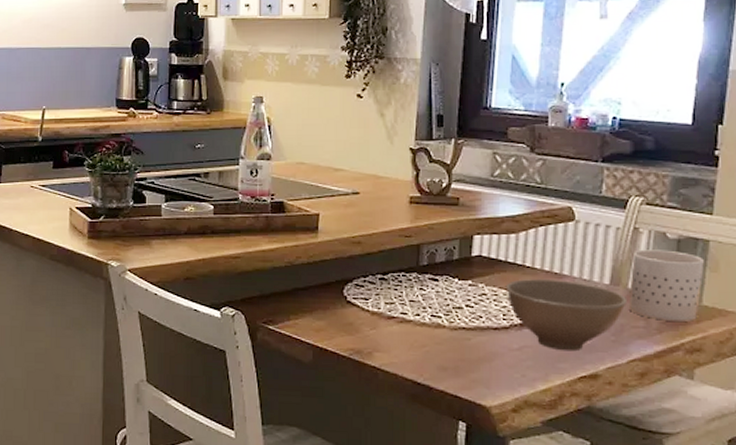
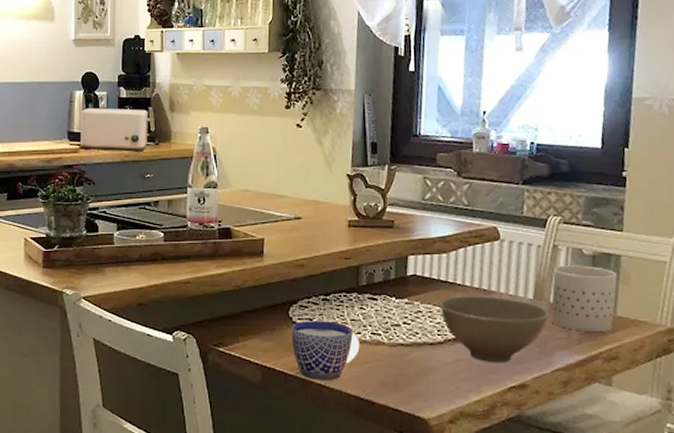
toaster: none [129,75,203,121] -> present [81,108,151,152]
cup: none [345,300,418,363] -> present [291,321,360,380]

